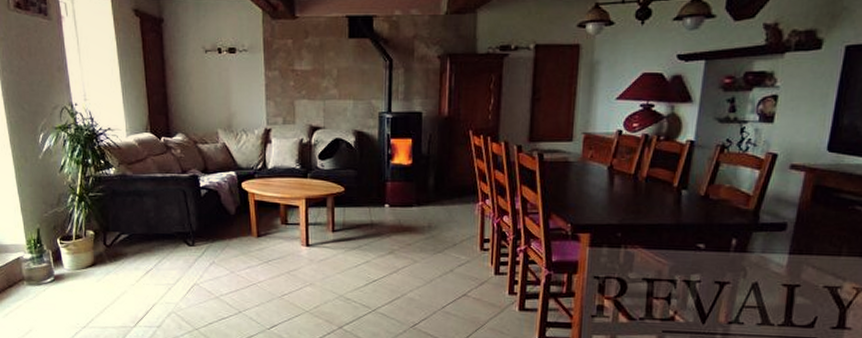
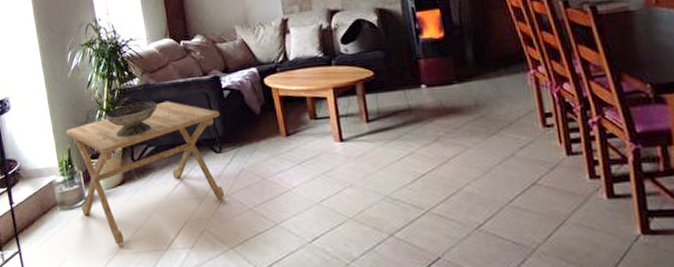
side table: none [34,193,195,320] -> present [65,101,224,245]
decorative bowl: none [79,191,133,223] -> present [106,101,157,138]

